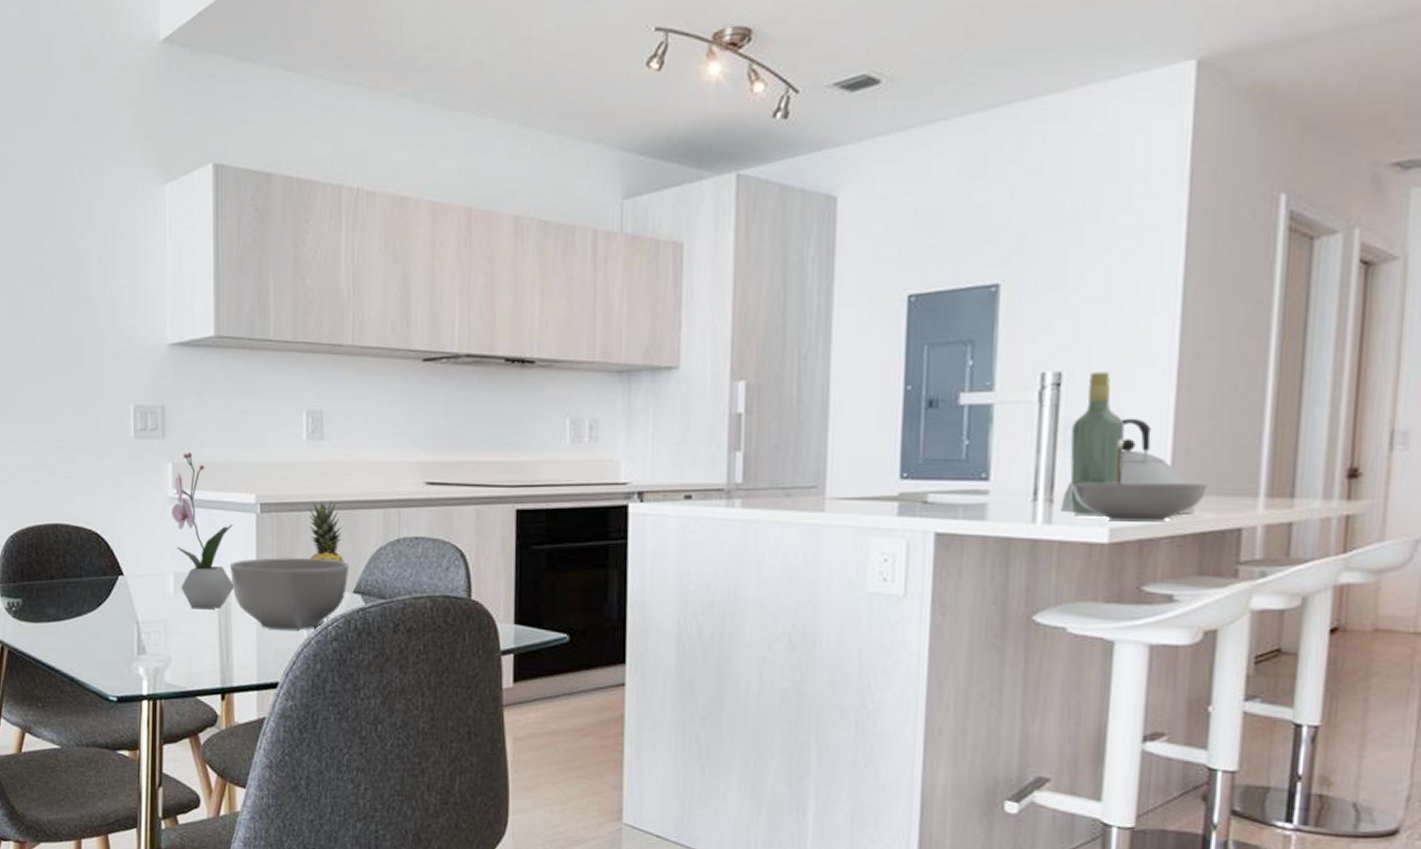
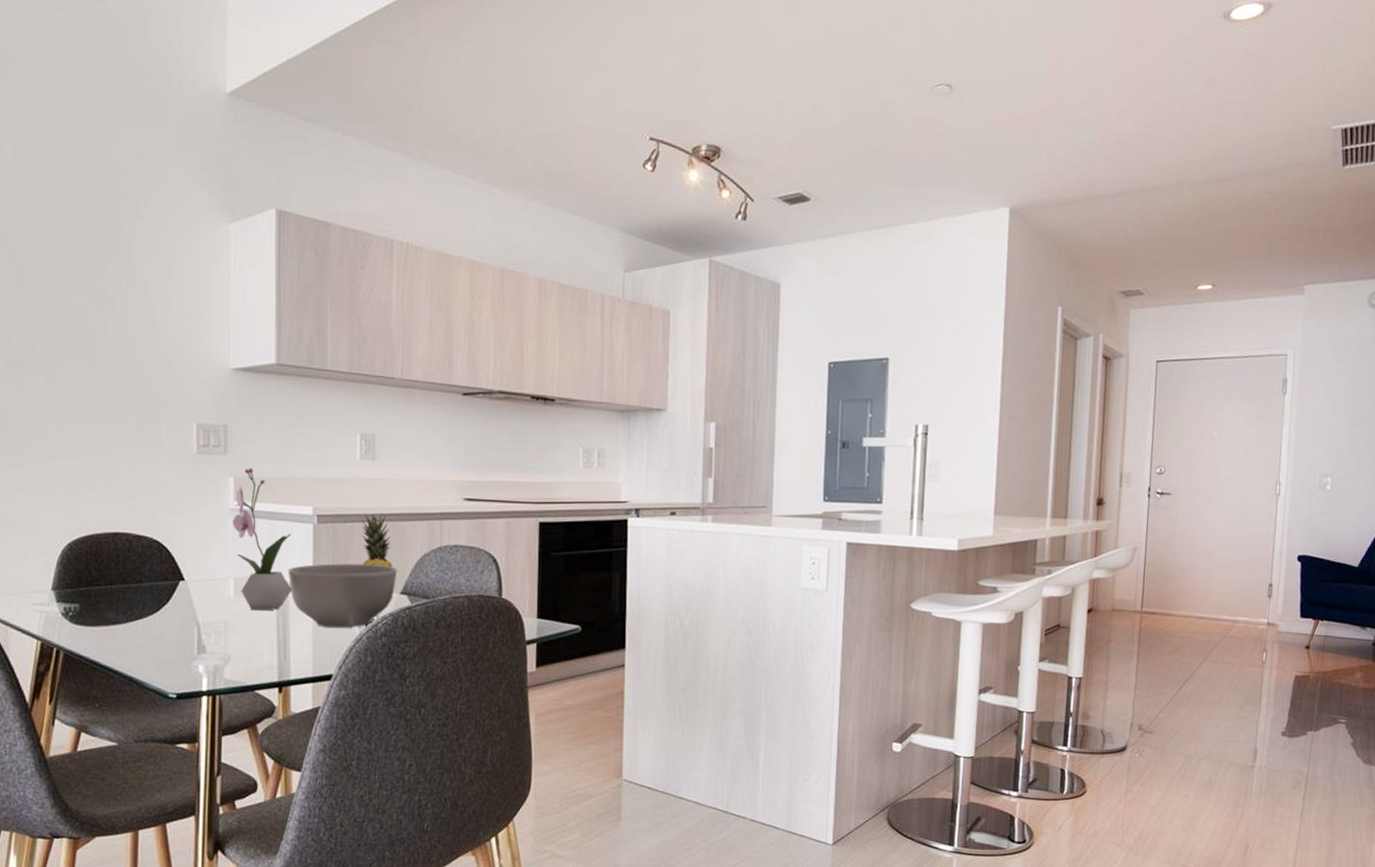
kettle: present [1060,418,1195,515] -> none [928,460,1010,530]
wine bottle: present [1069,371,1125,516] -> none [933,425,968,531]
bowl: present [1071,483,1208,522] -> none [934,506,1017,535]

